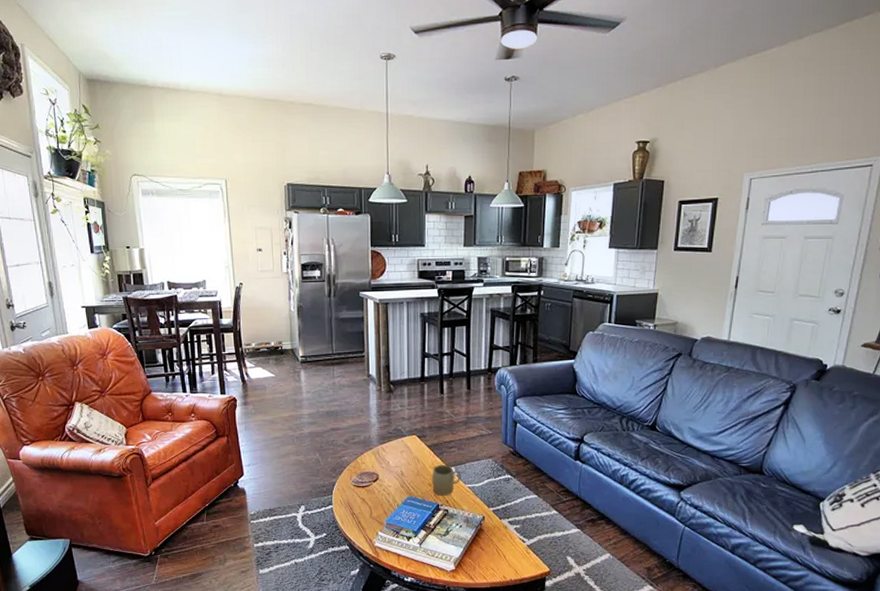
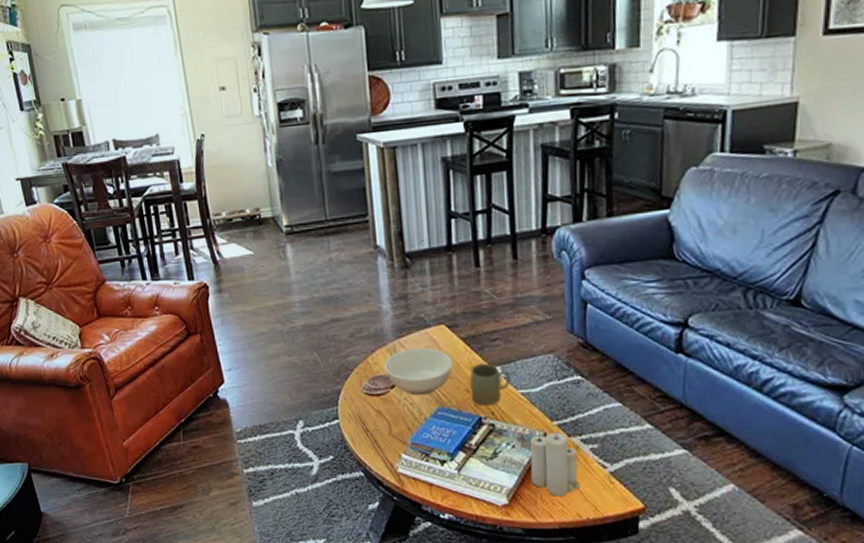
bowl: none [369,451,420,488] -> present [383,347,453,396]
candle: none [471,516,506,564] -> present [529,432,580,497]

